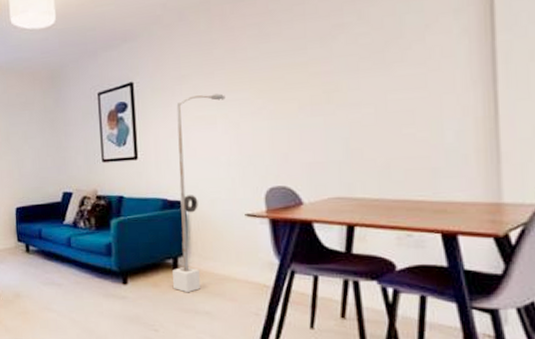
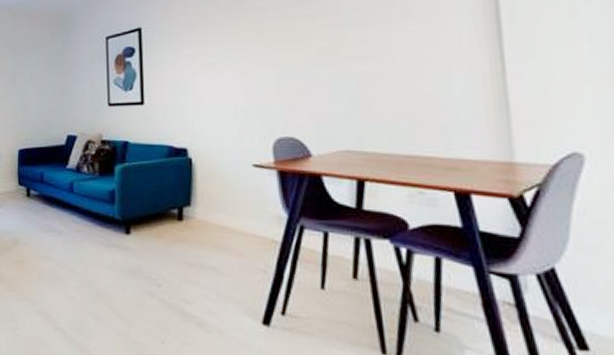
street lamp: present [173,93,226,293] -> none [177,42,233,246]

